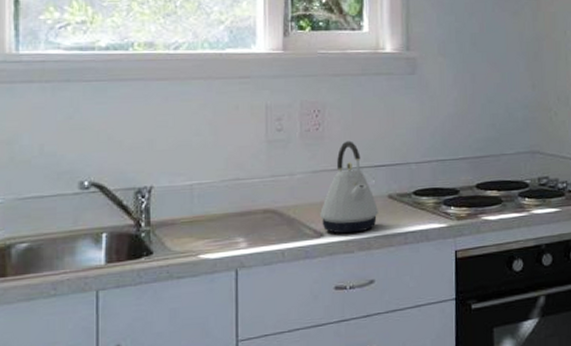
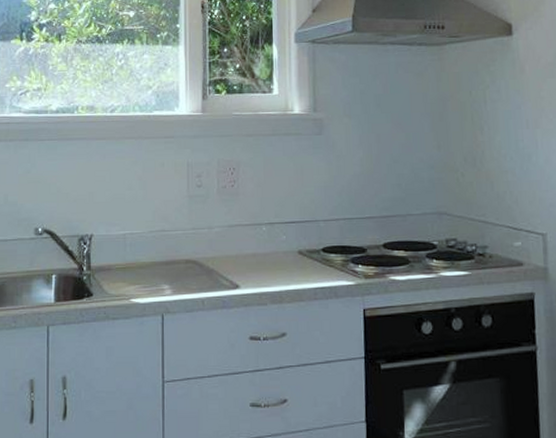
kettle: present [320,141,378,234] -> none [236,197,289,286]

